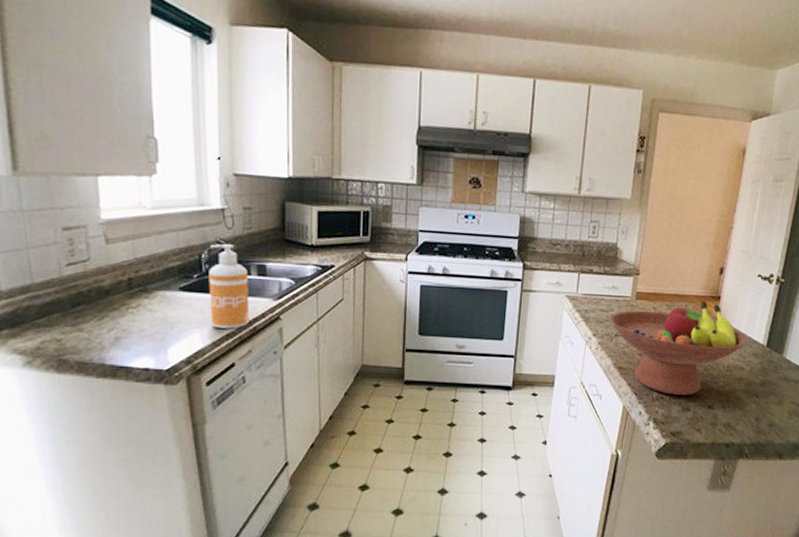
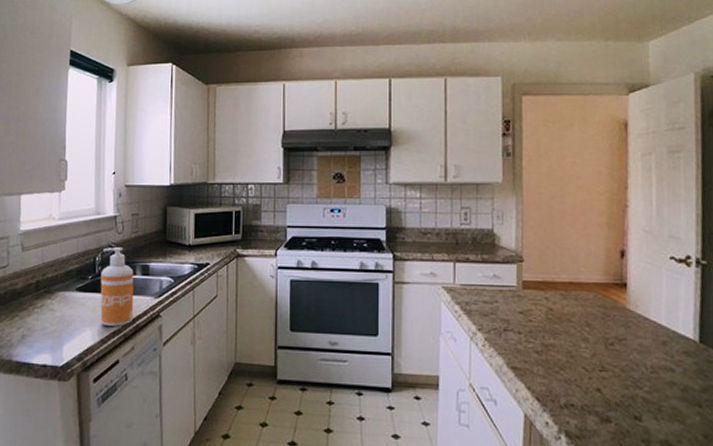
fruit bowl: present [609,301,748,395] -> none [495,289,672,403]

